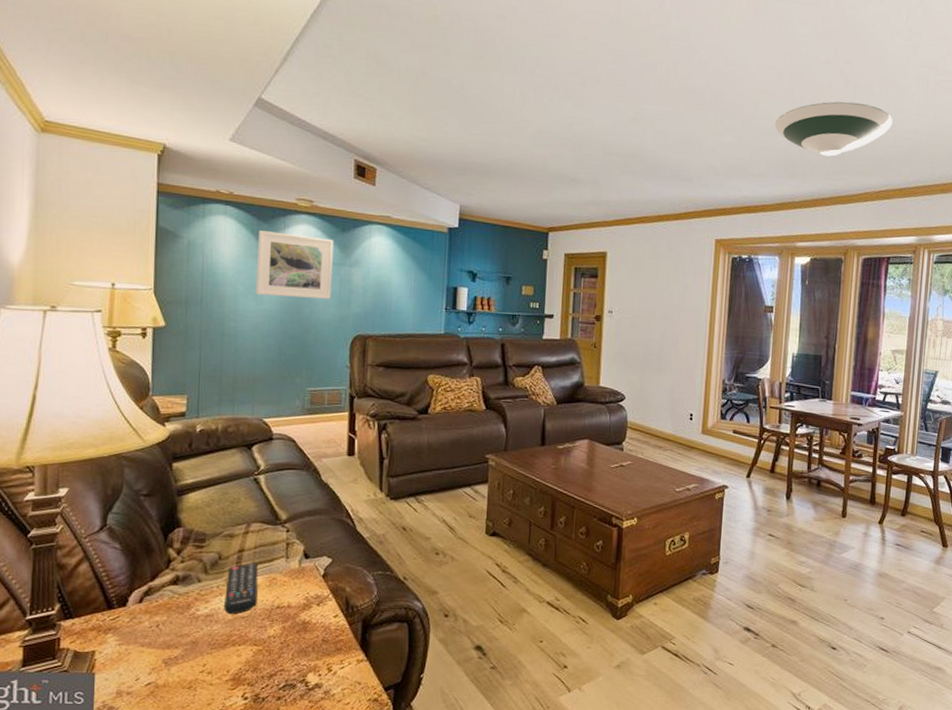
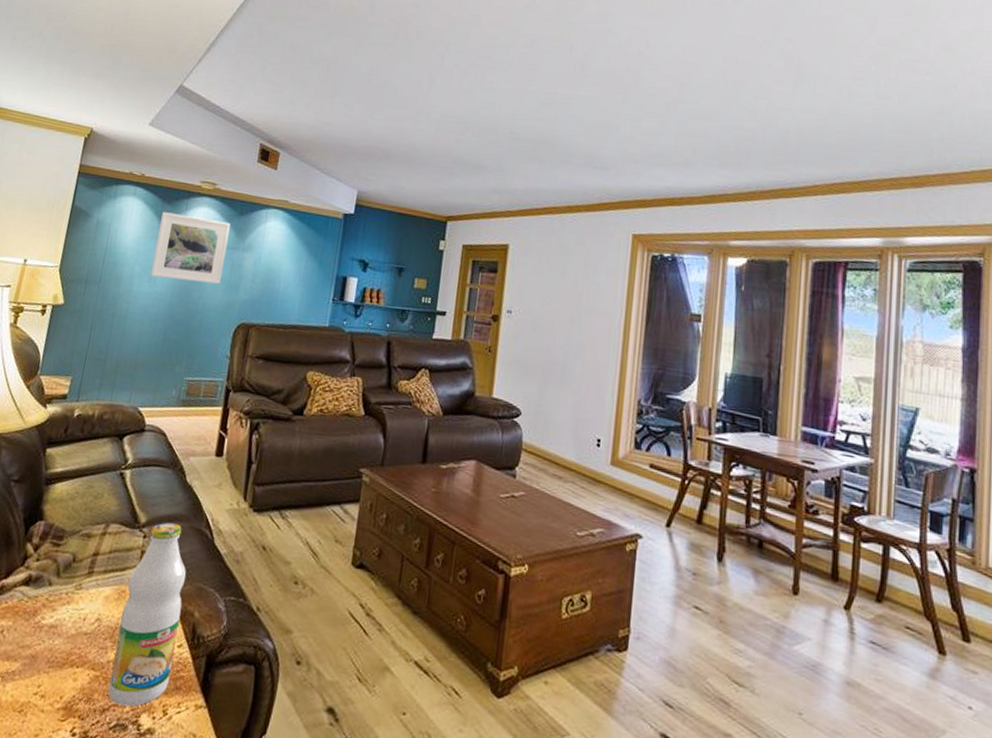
remote control: present [224,563,259,614] -> none [69,569,111,629]
bottle: none [273,517,334,670] -> present [108,522,187,707]
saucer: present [775,101,893,157] -> none [704,83,847,144]

